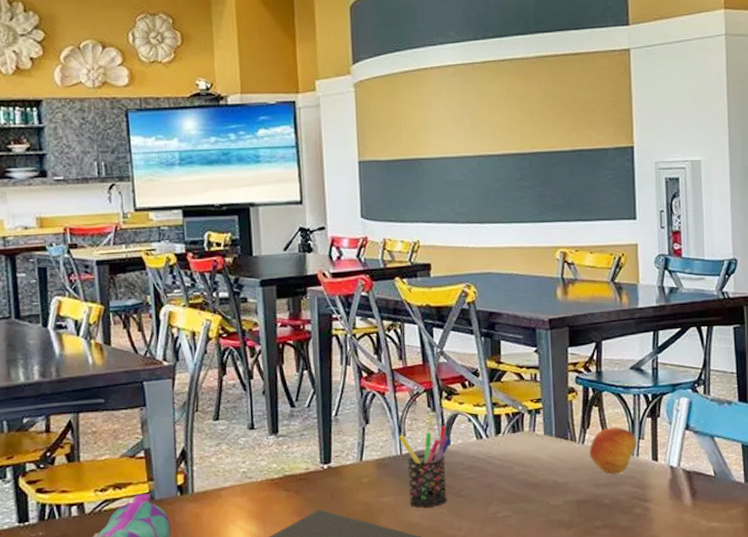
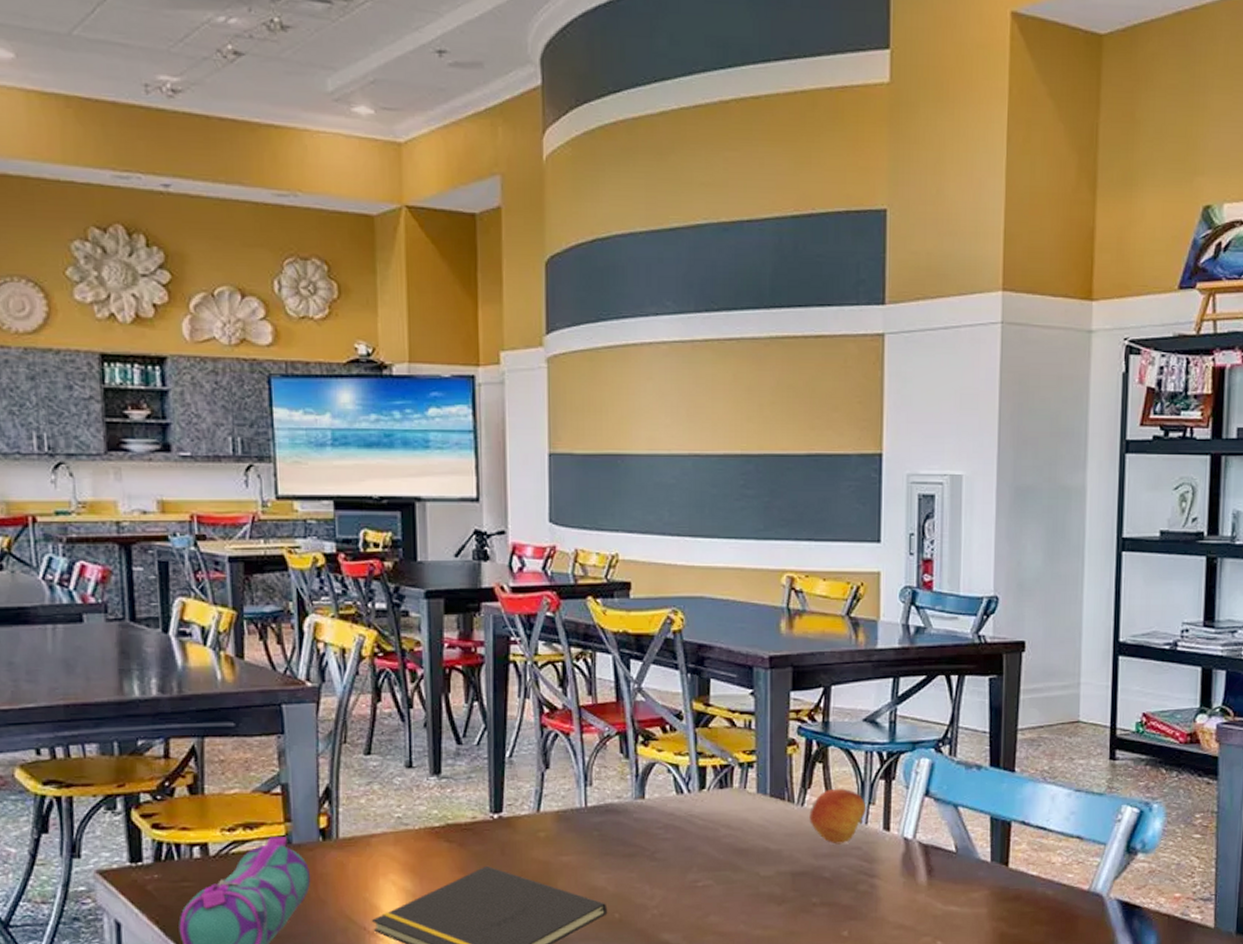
pen holder: present [399,425,451,508] -> none [584,775,646,870]

